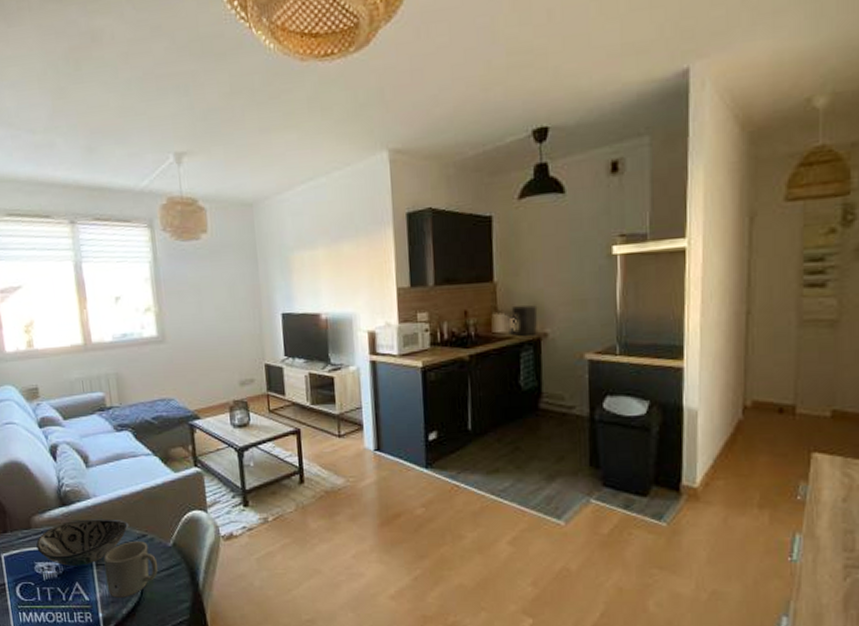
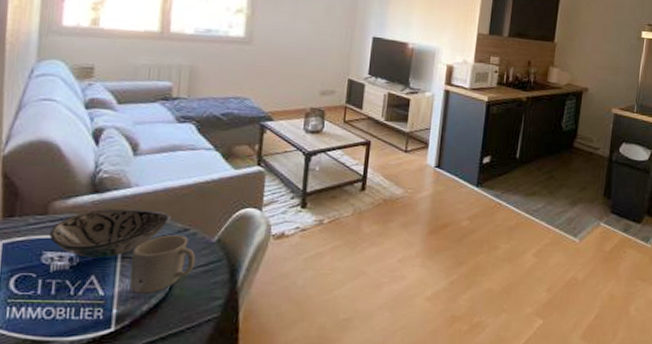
coffee maker: present [509,304,538,337] -> none [559,63,584,89]

